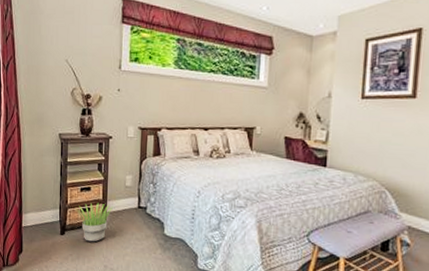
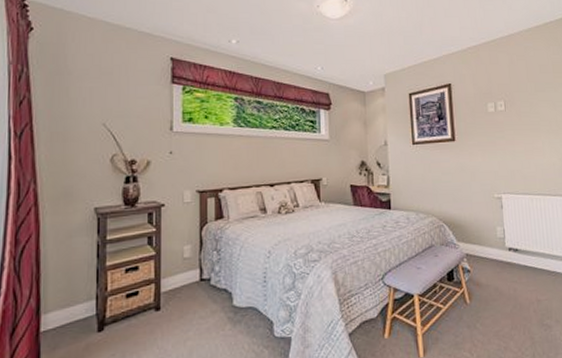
potted plant: present [75,202,113,242] -> none [118,282,168,333]

